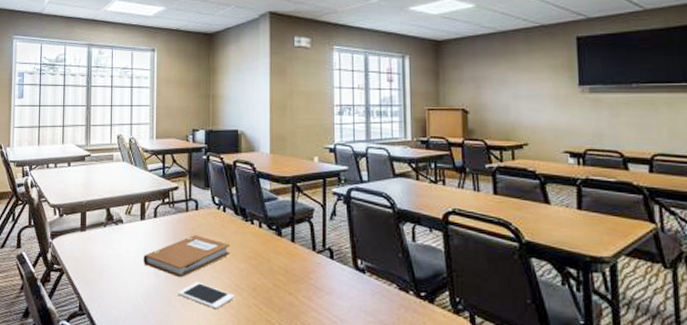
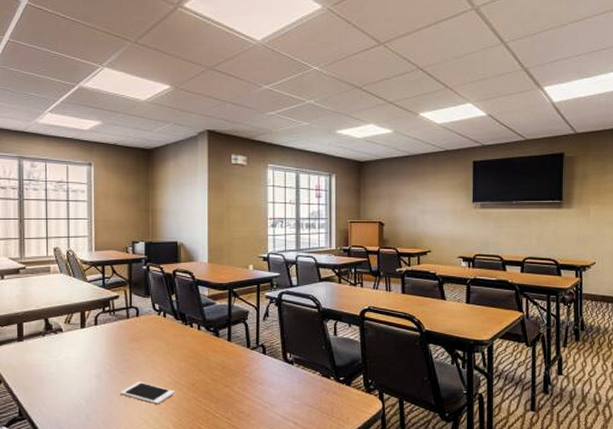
notebook: present [143,235,231,278] -> none [84,340,171,379]

